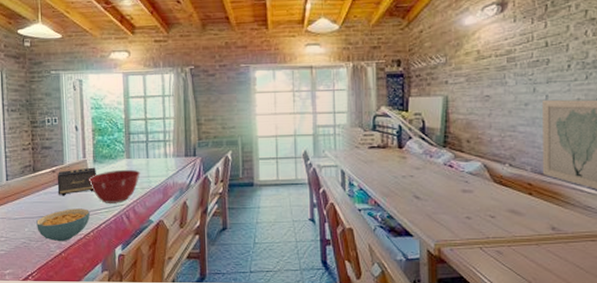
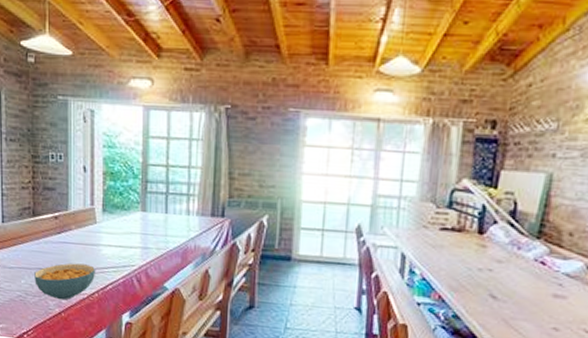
speaker: present [57,167,96,196] -> none [59,217,105,248]
mixing bowl: present [88,169,140,203] -> none [95,223,157,263]

